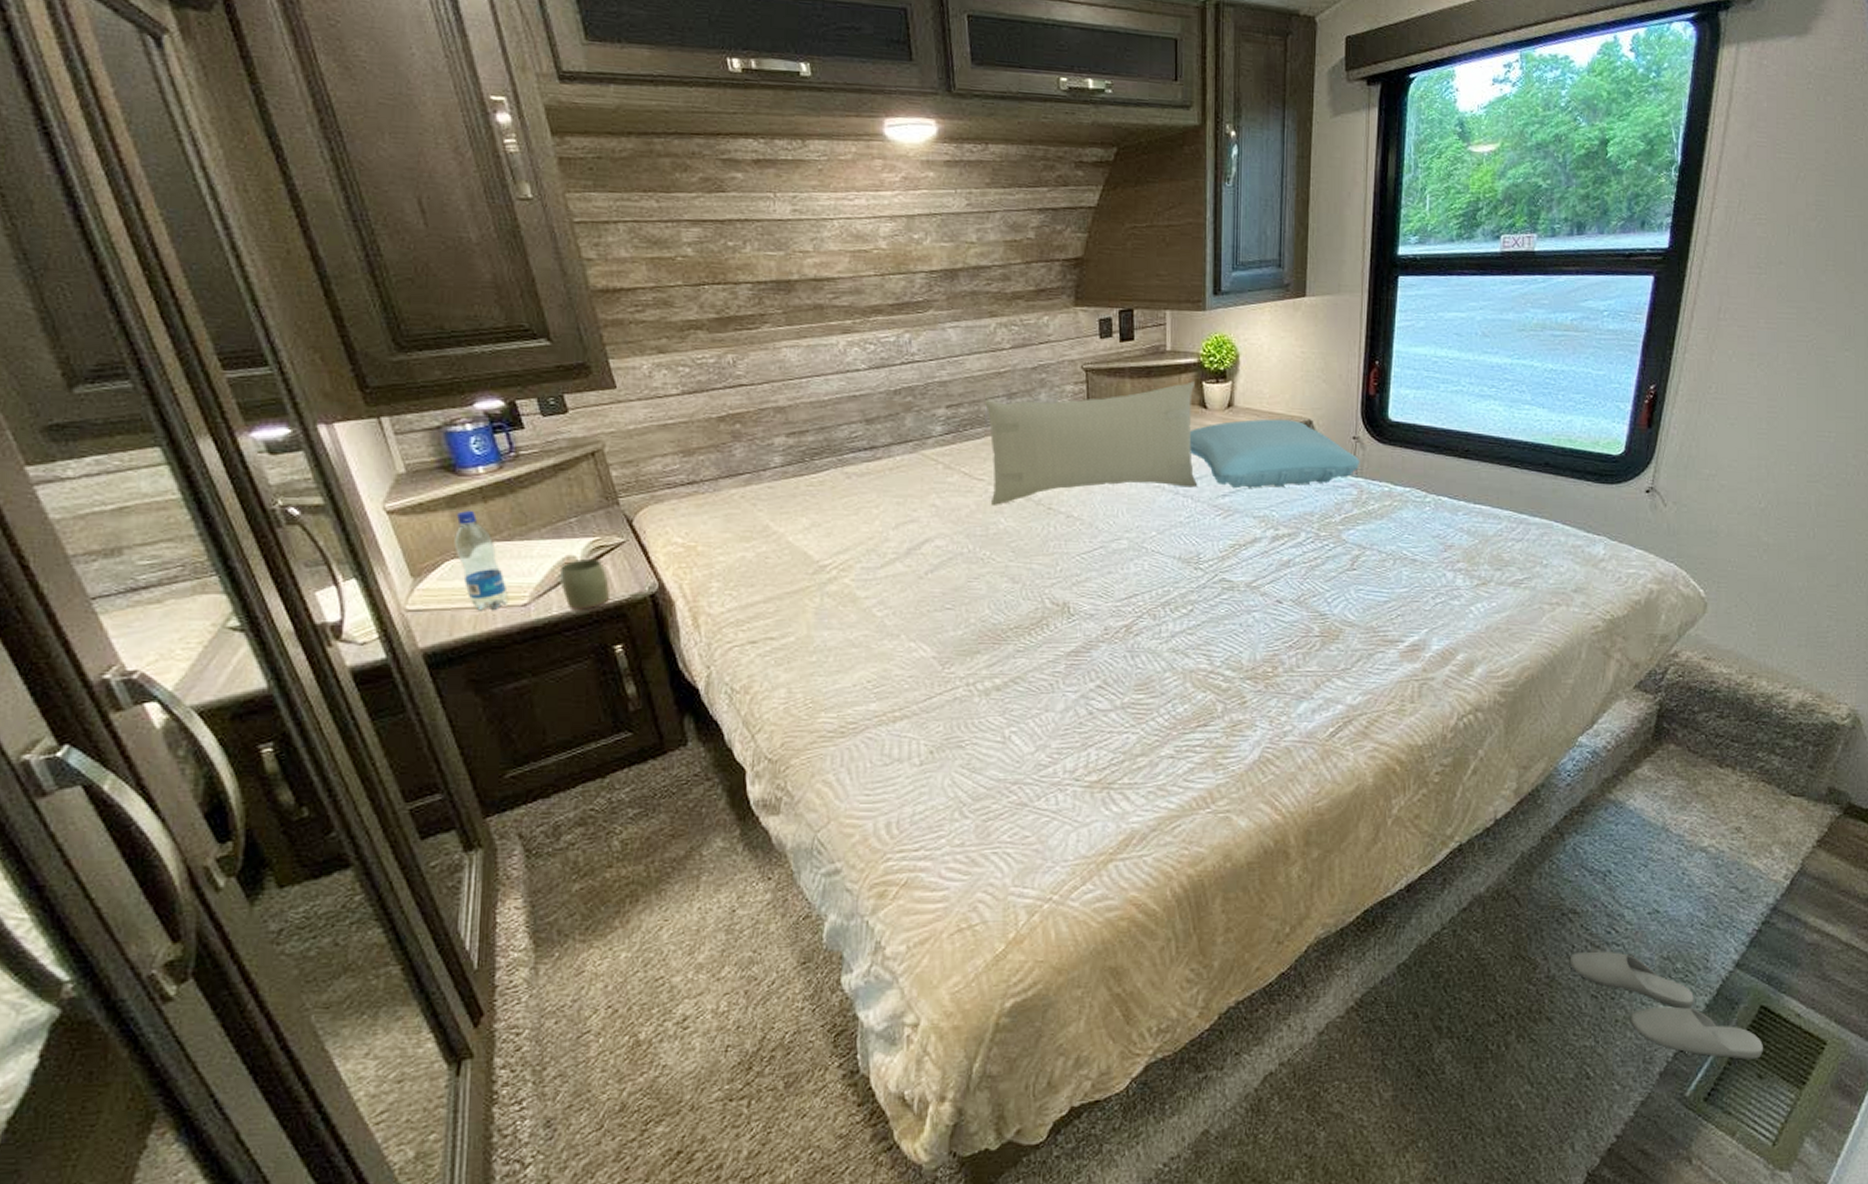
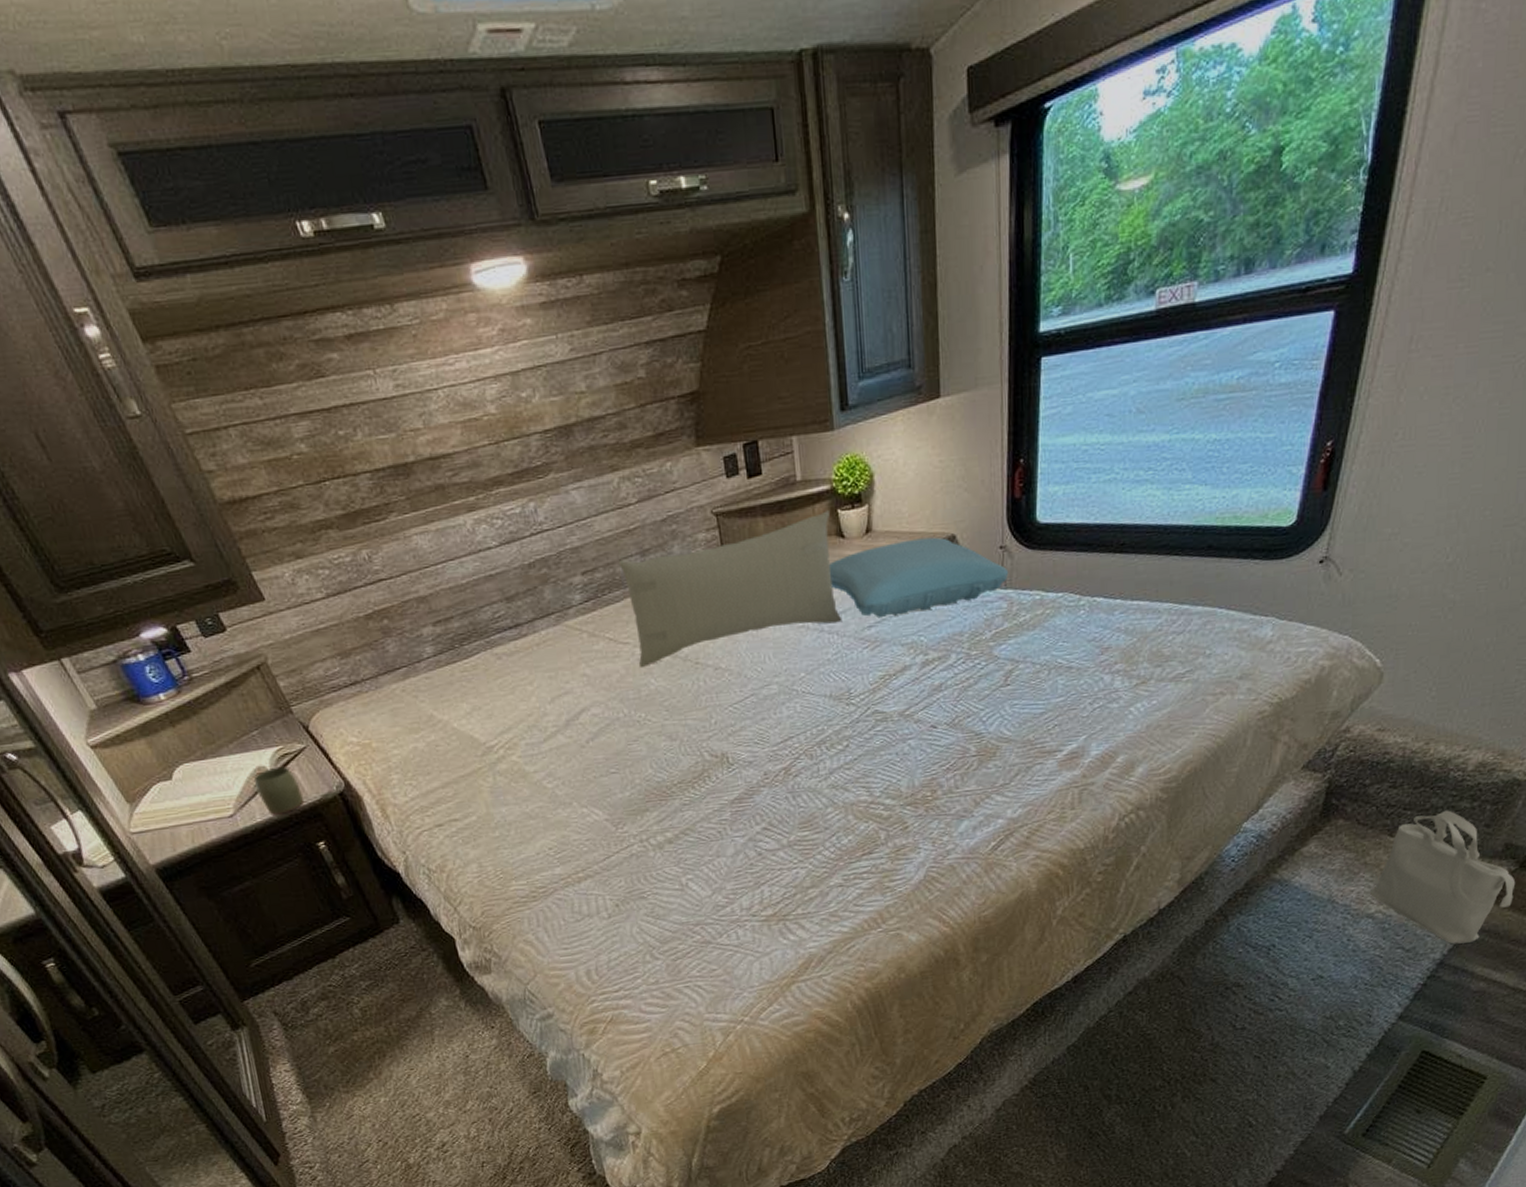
bottle: present [454,511,508,611] -> none [151,736,216,826]
slippers: present [1569,951,1763,1060] -> none [1233,1016,1423,1099]
tote bag: none [1702,747,1841,889] -> present [1369,810,1516,944]

